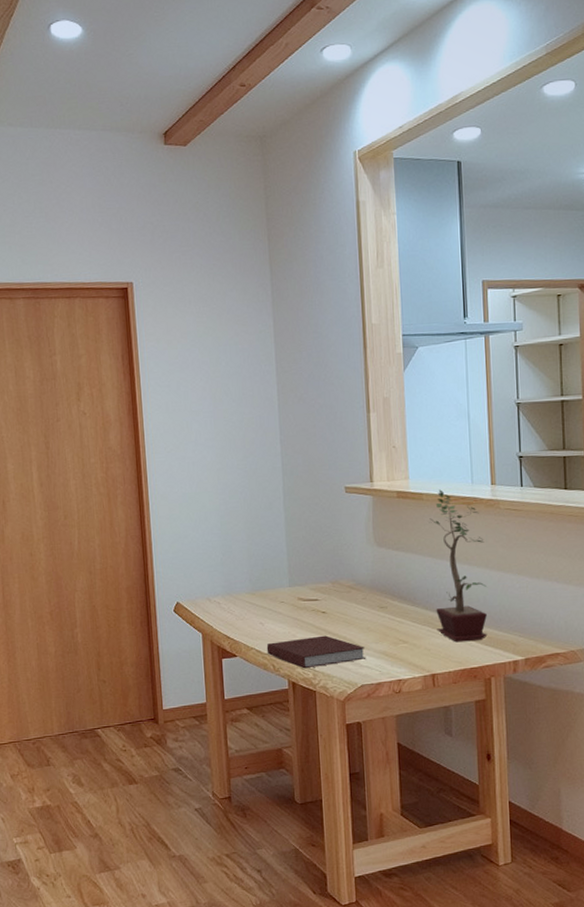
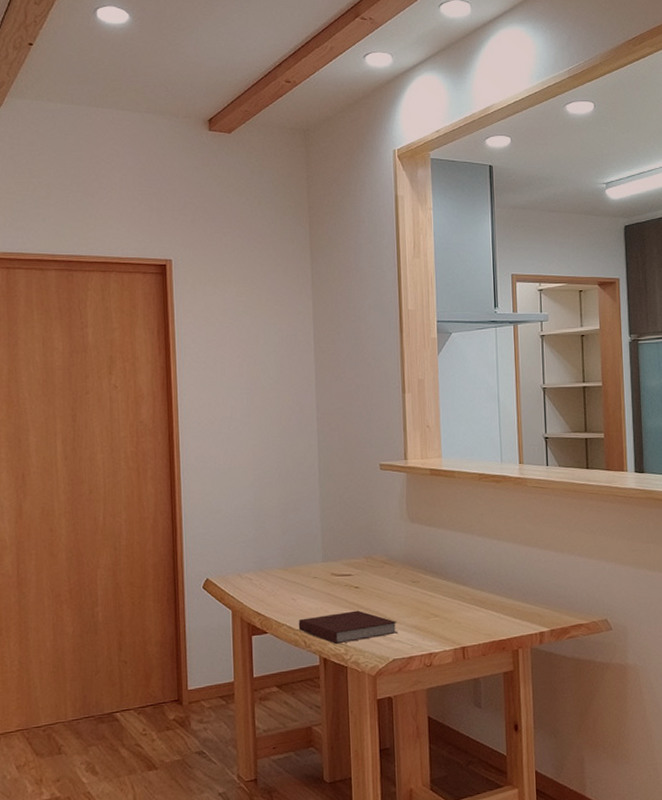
potted plant: present [428,489,488,643] -> none [460,468,516,615]

